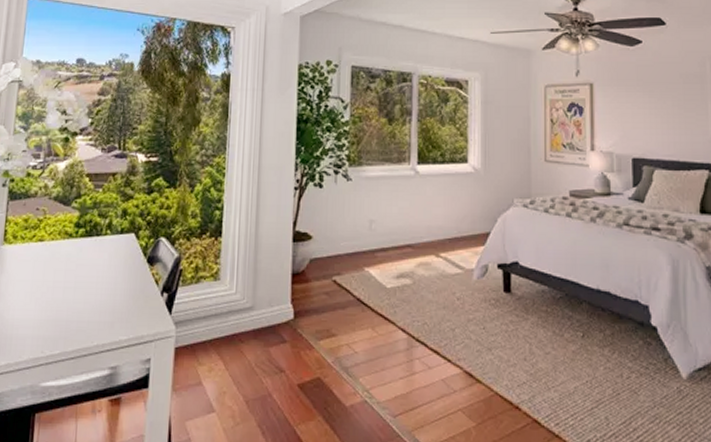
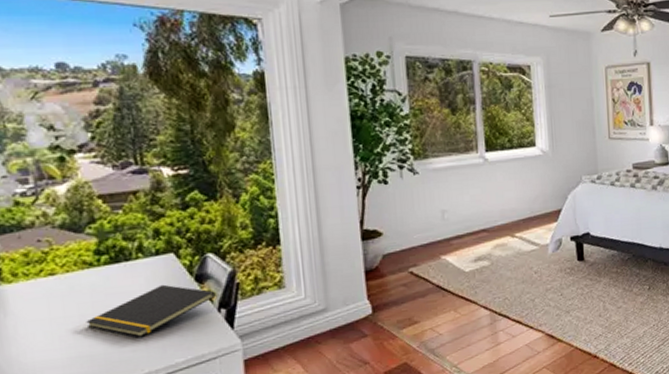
notepad: none [58,262,162,309] -> present [86,284,216,337]

